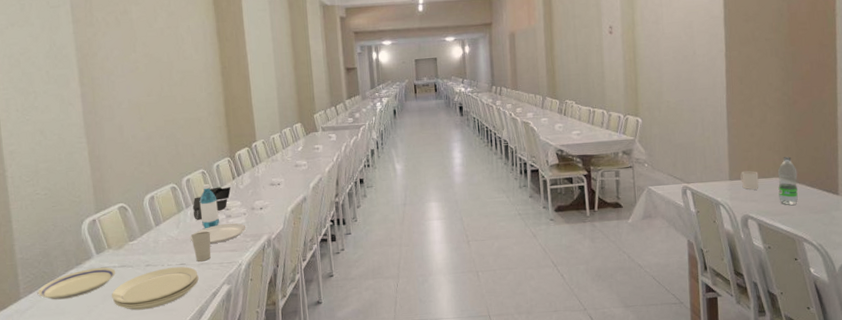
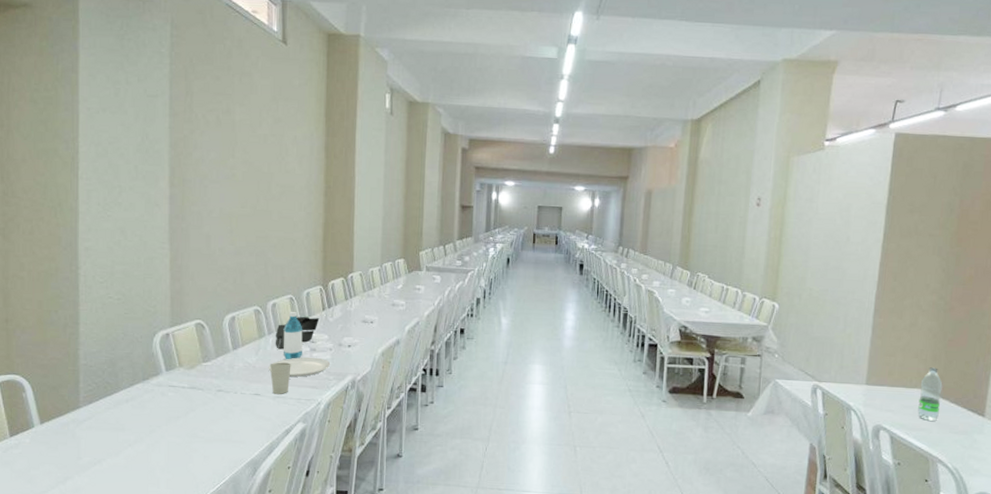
plate: present [38,267,116,300] -> none [98,385,185,415]
plate: present [112,266,199,311] -> none [177,396,273,438]
cup: present [740,170,759,190] -> none [878,376,899,399]

